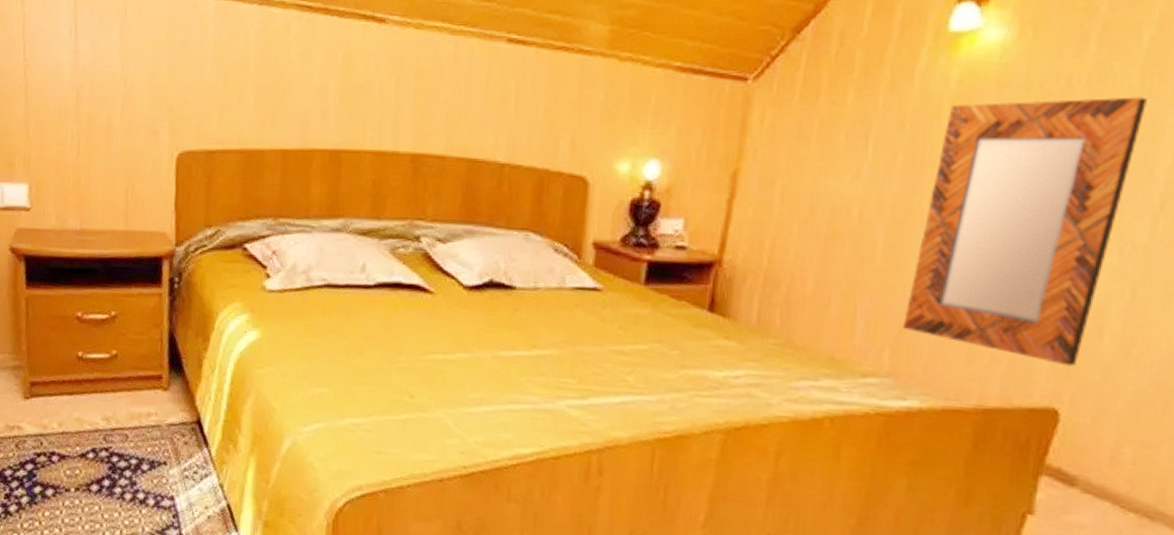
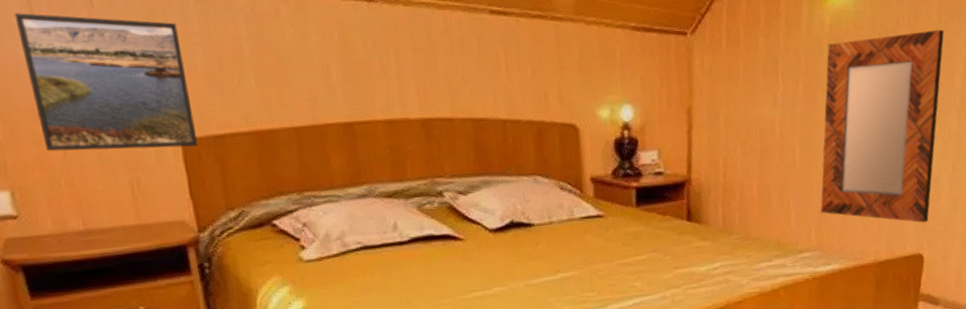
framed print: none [62,19,194,159] -> present [14,13,199,152]

